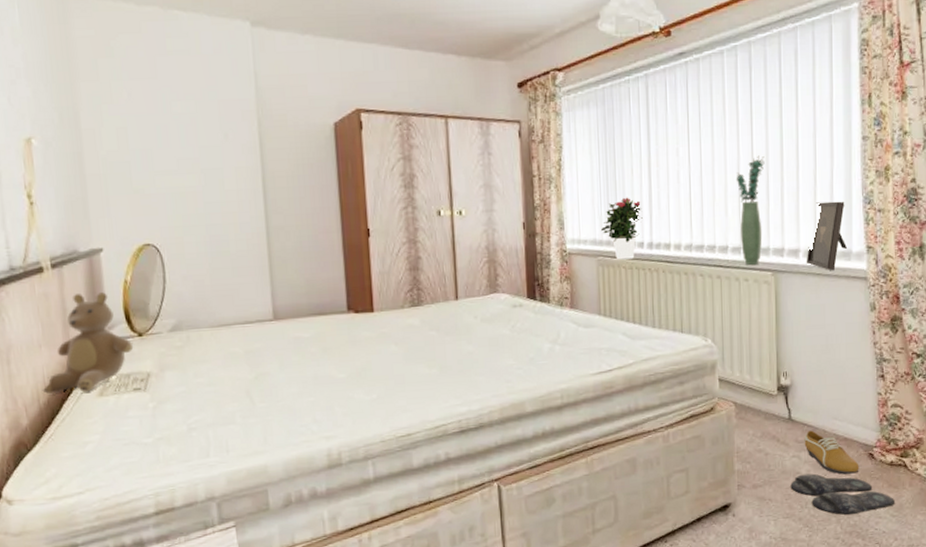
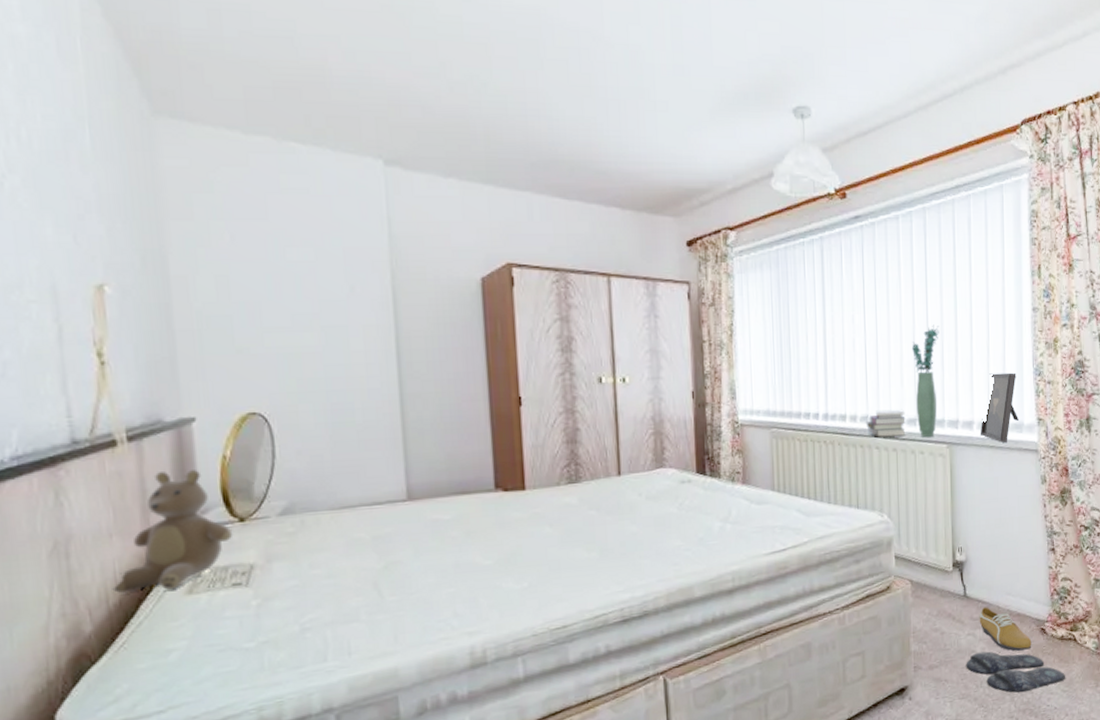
potted flower: present [601,197,643,260] -> none [775,365,818,432]
books: none [690,238,730,265] -> present [866,409,906,437]

